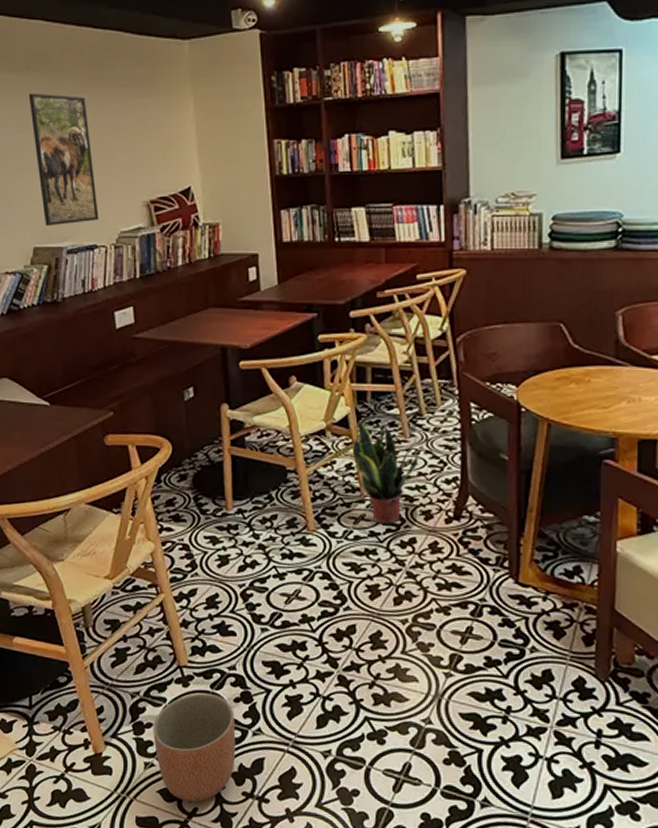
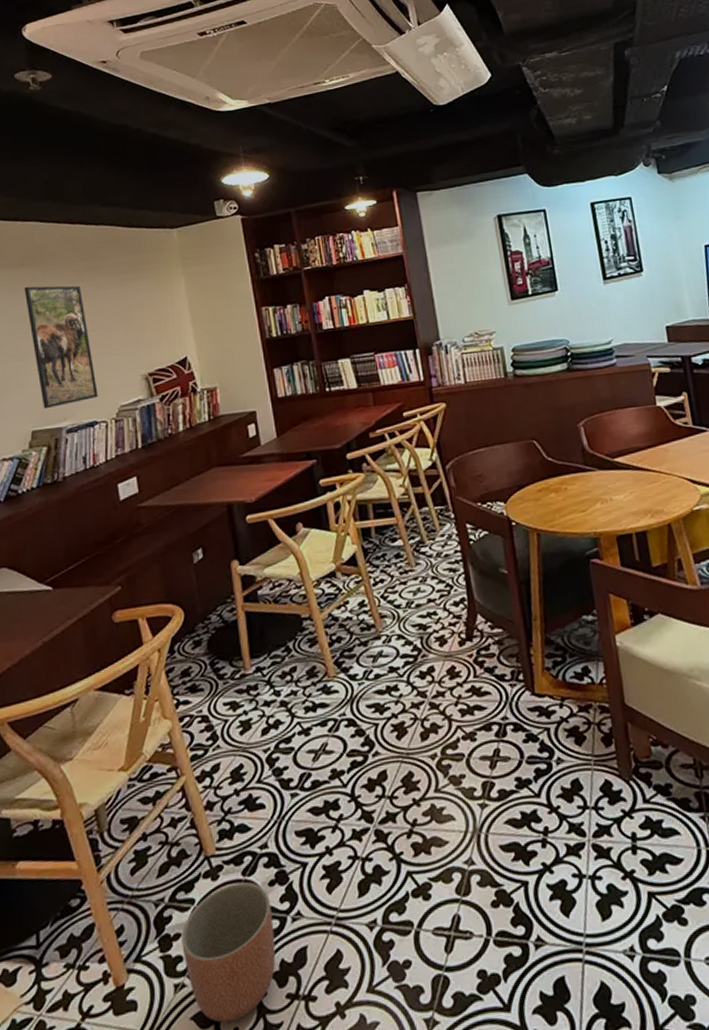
potted plant: present [352,420,419,524] -> none [363,557,427,658]

